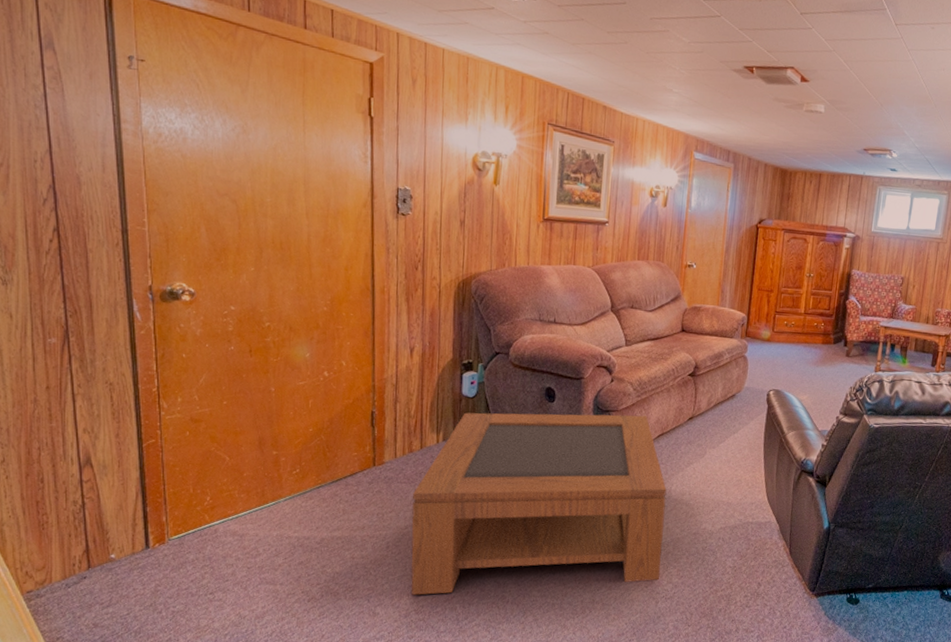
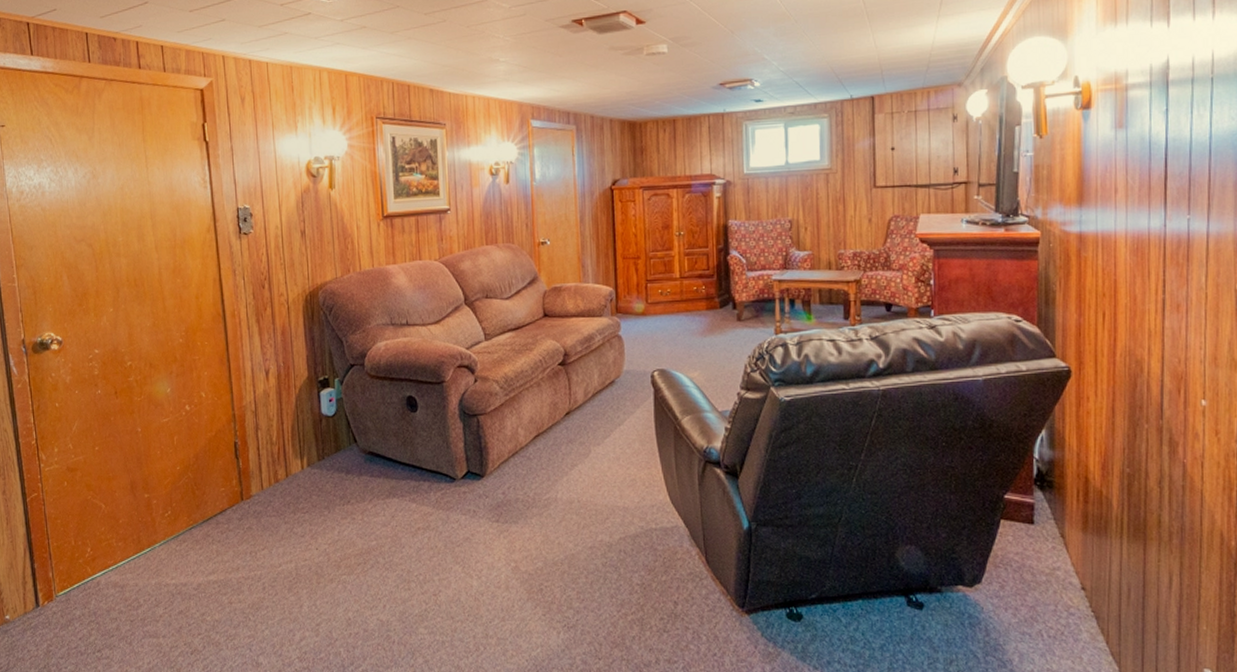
coffee table: present [411,412,667,595] -> none [282,416,558,640]

